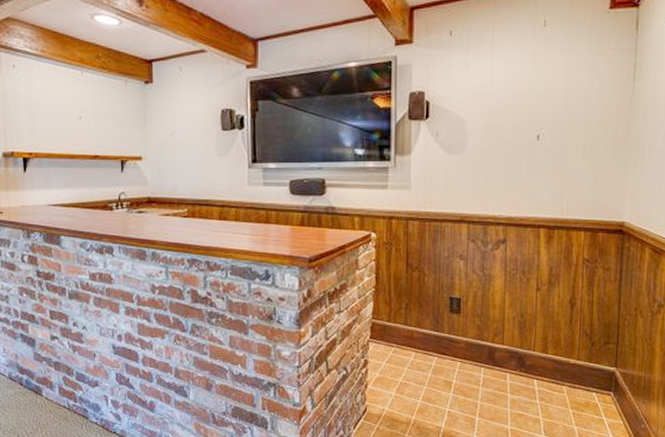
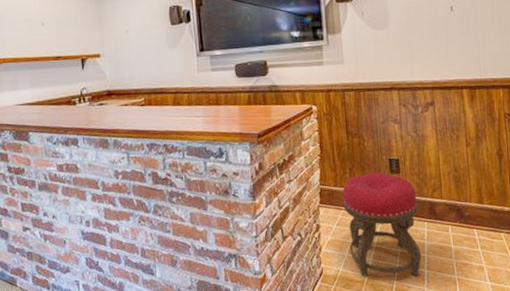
stool: none [395,310,476,423] -> present [342,172,422,277]

